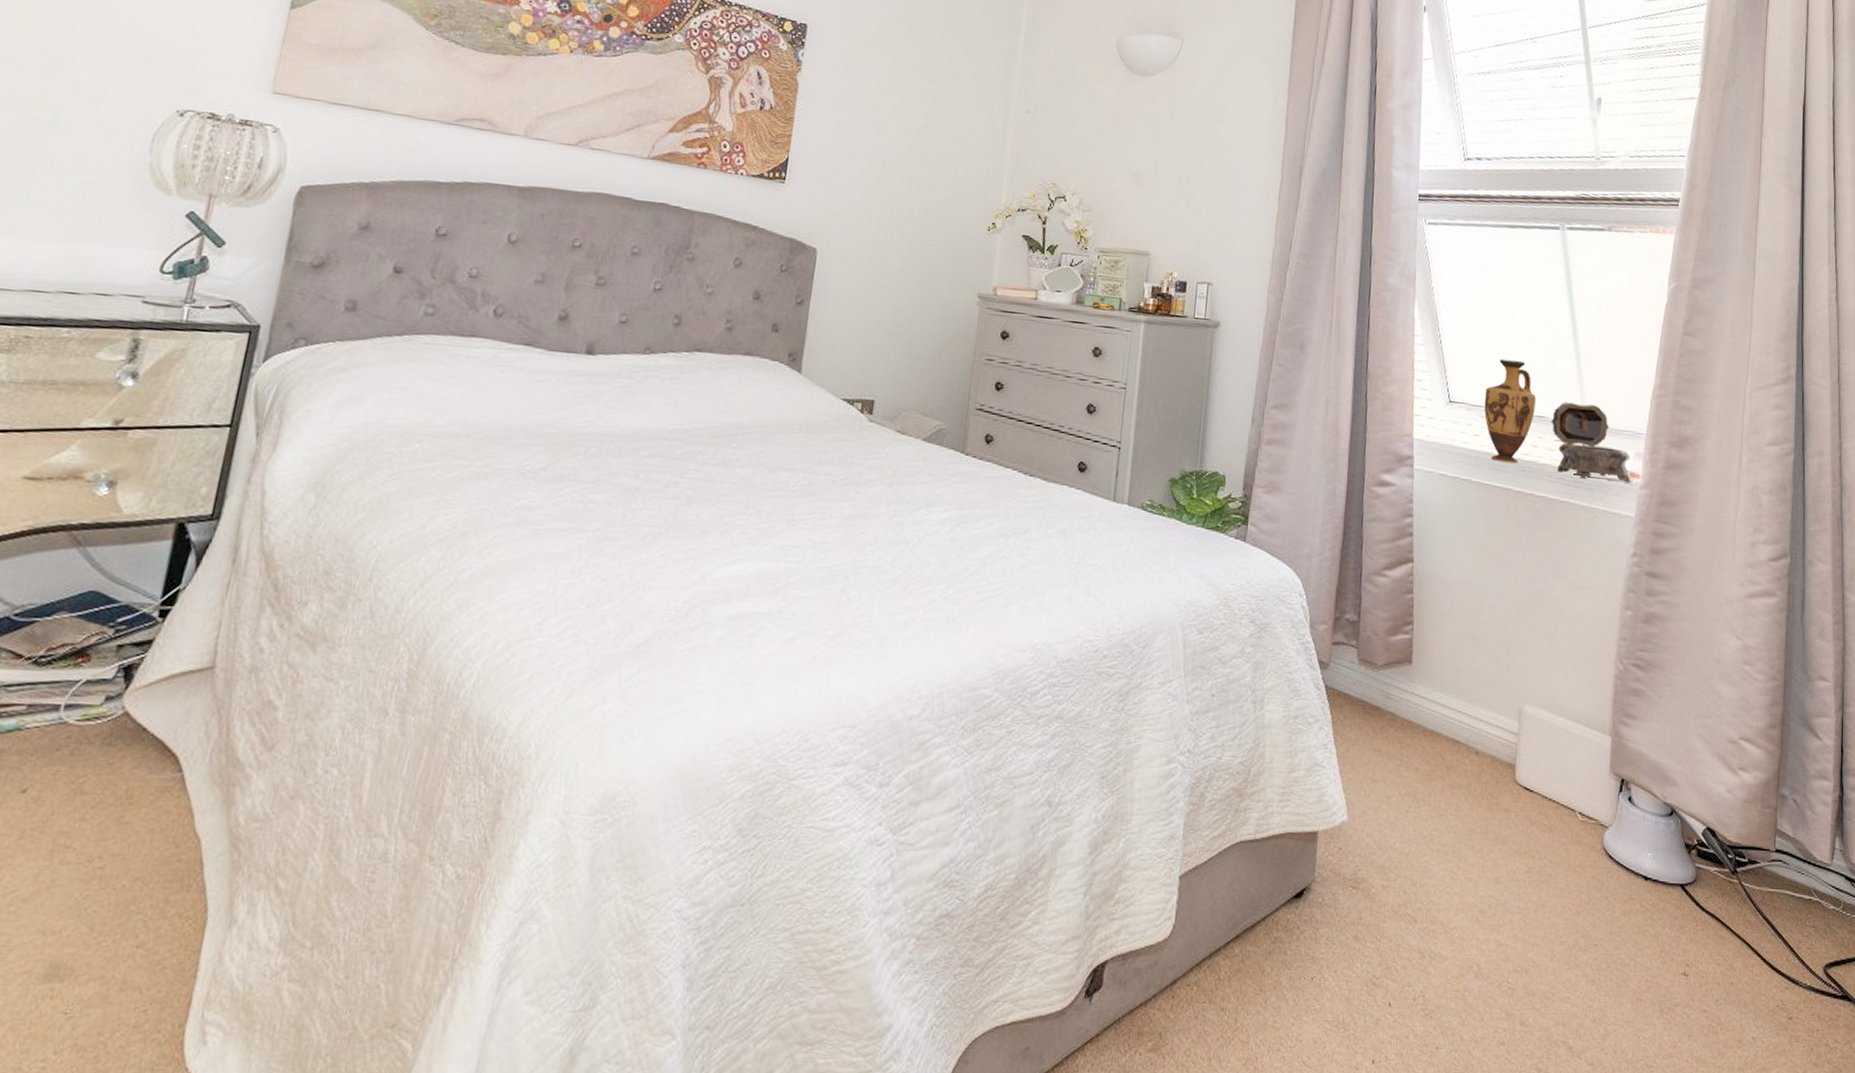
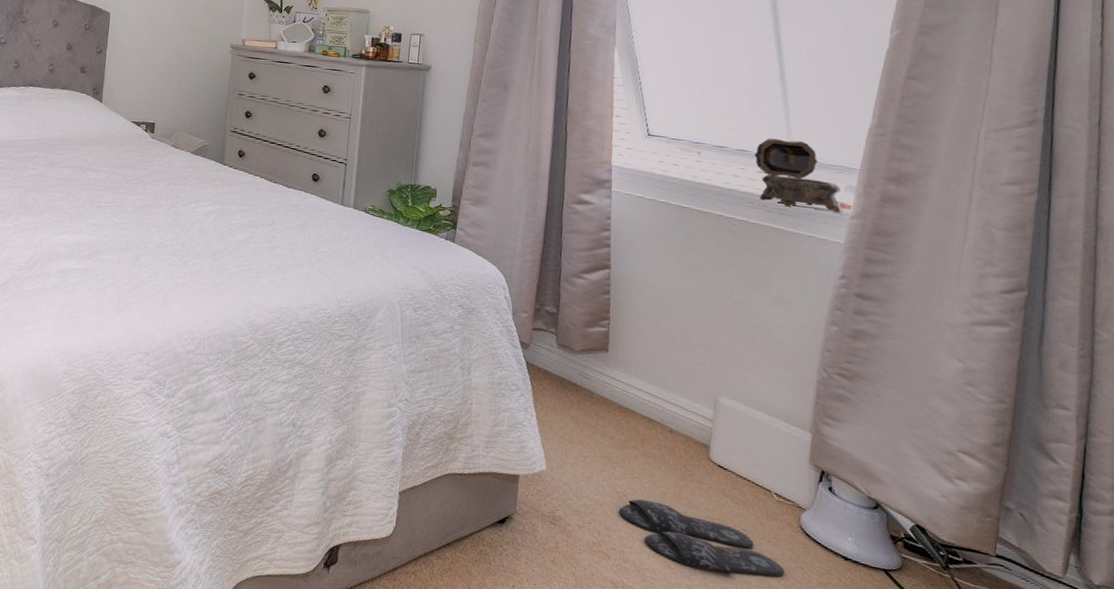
slippers: none [1424,840,1590,918] -> present [618,499,785,577]
vase: present [1484,359,1536,464] -> none [683,99,738,191]

